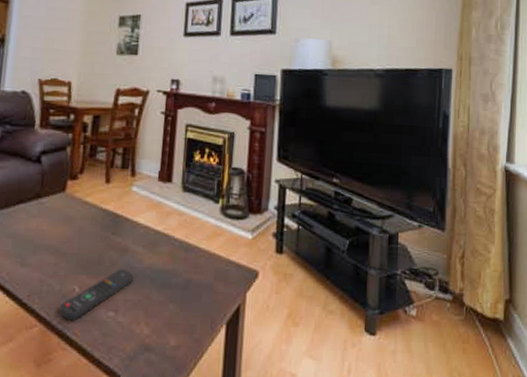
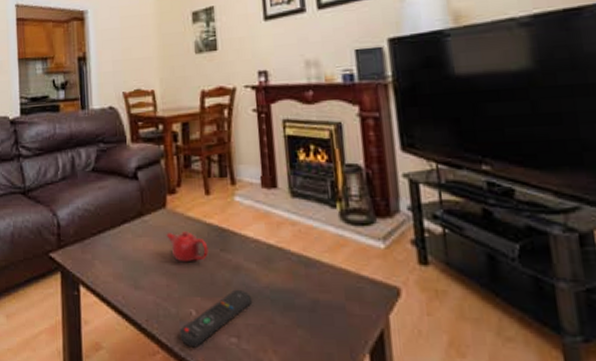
teapot: none [61,215,101,243] -> present [166,231,209,263]

